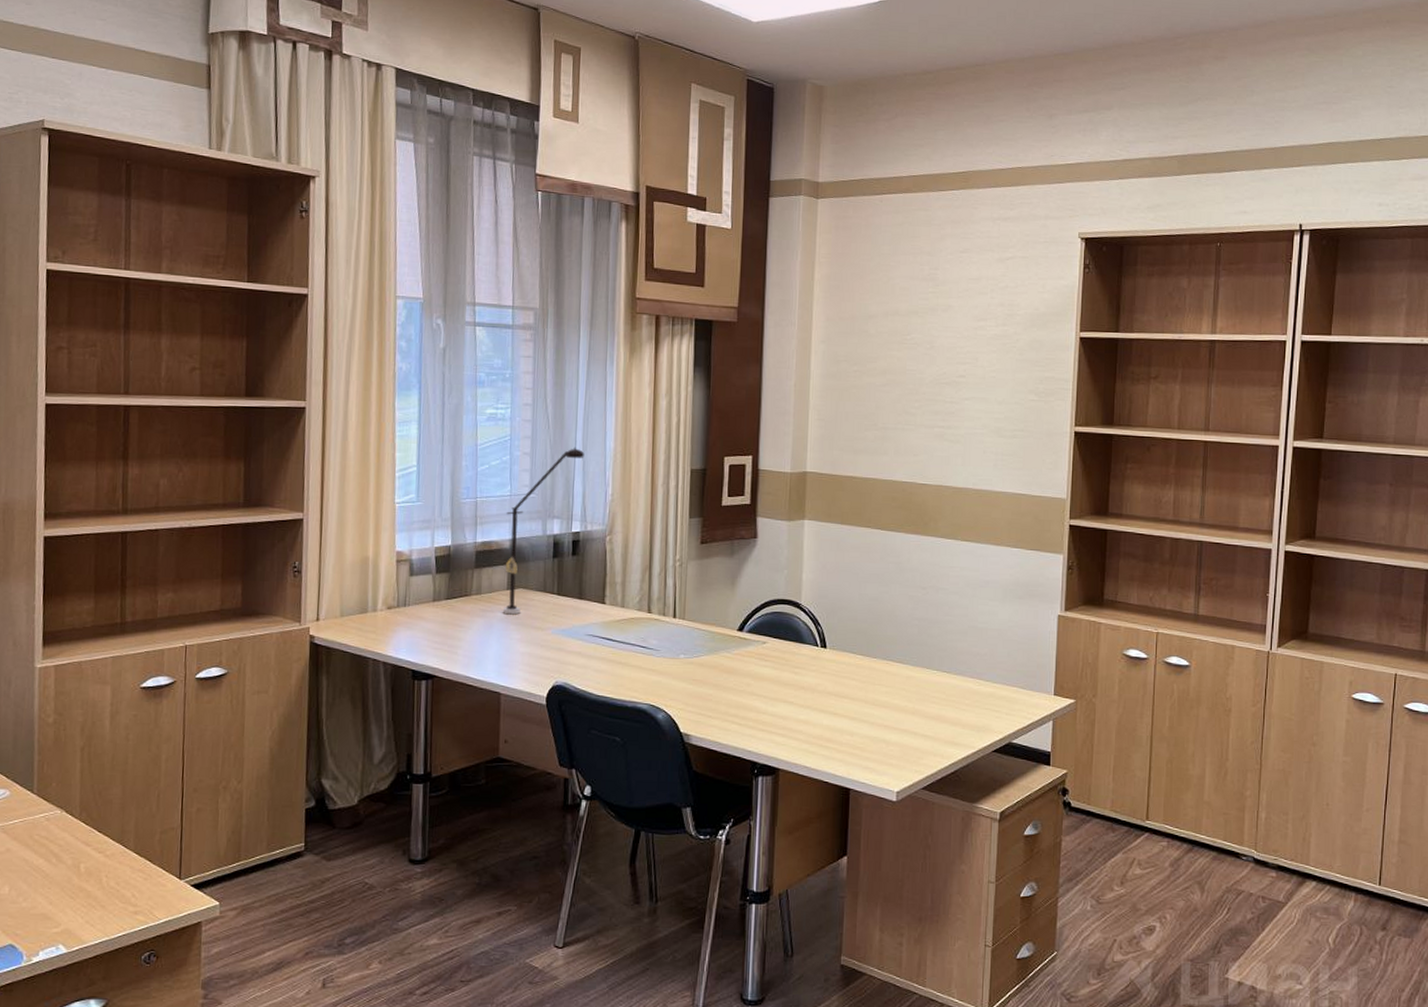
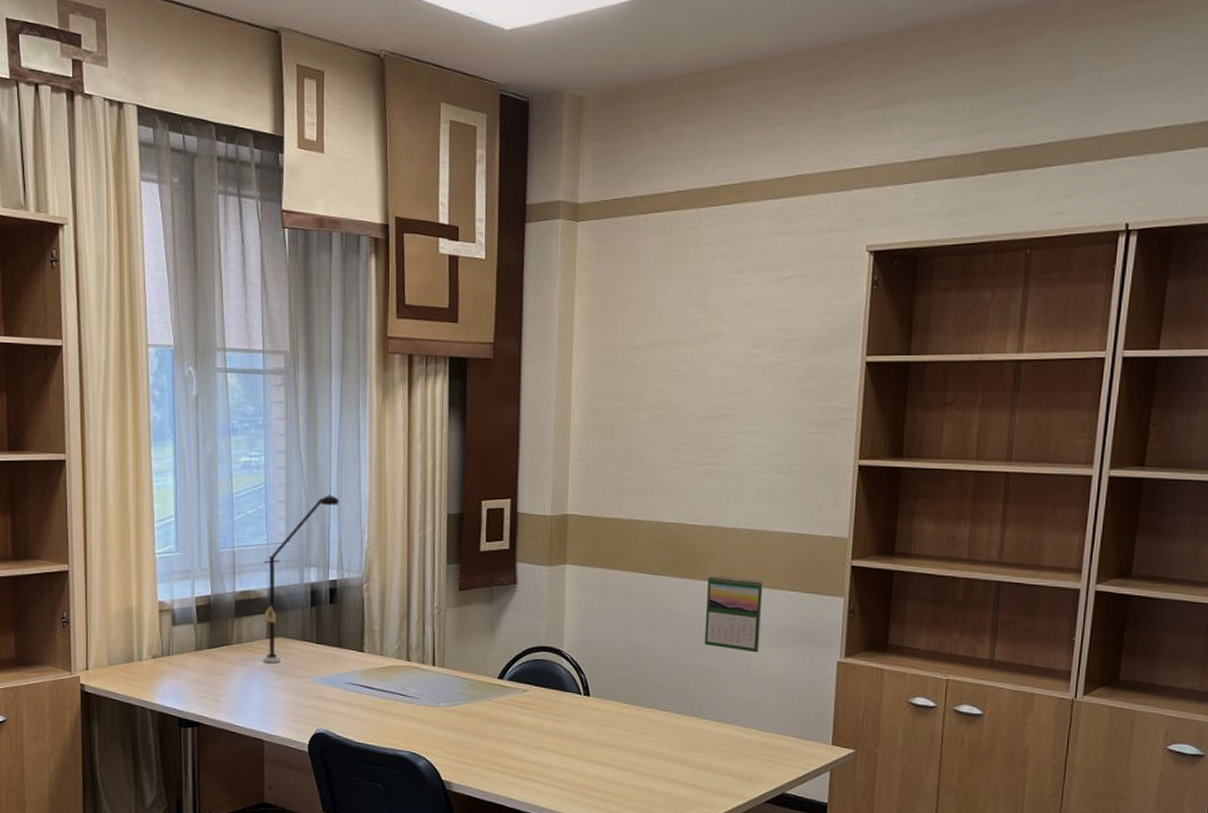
calendar: none [935,532,989,607] -> present [704,575,763,653]

